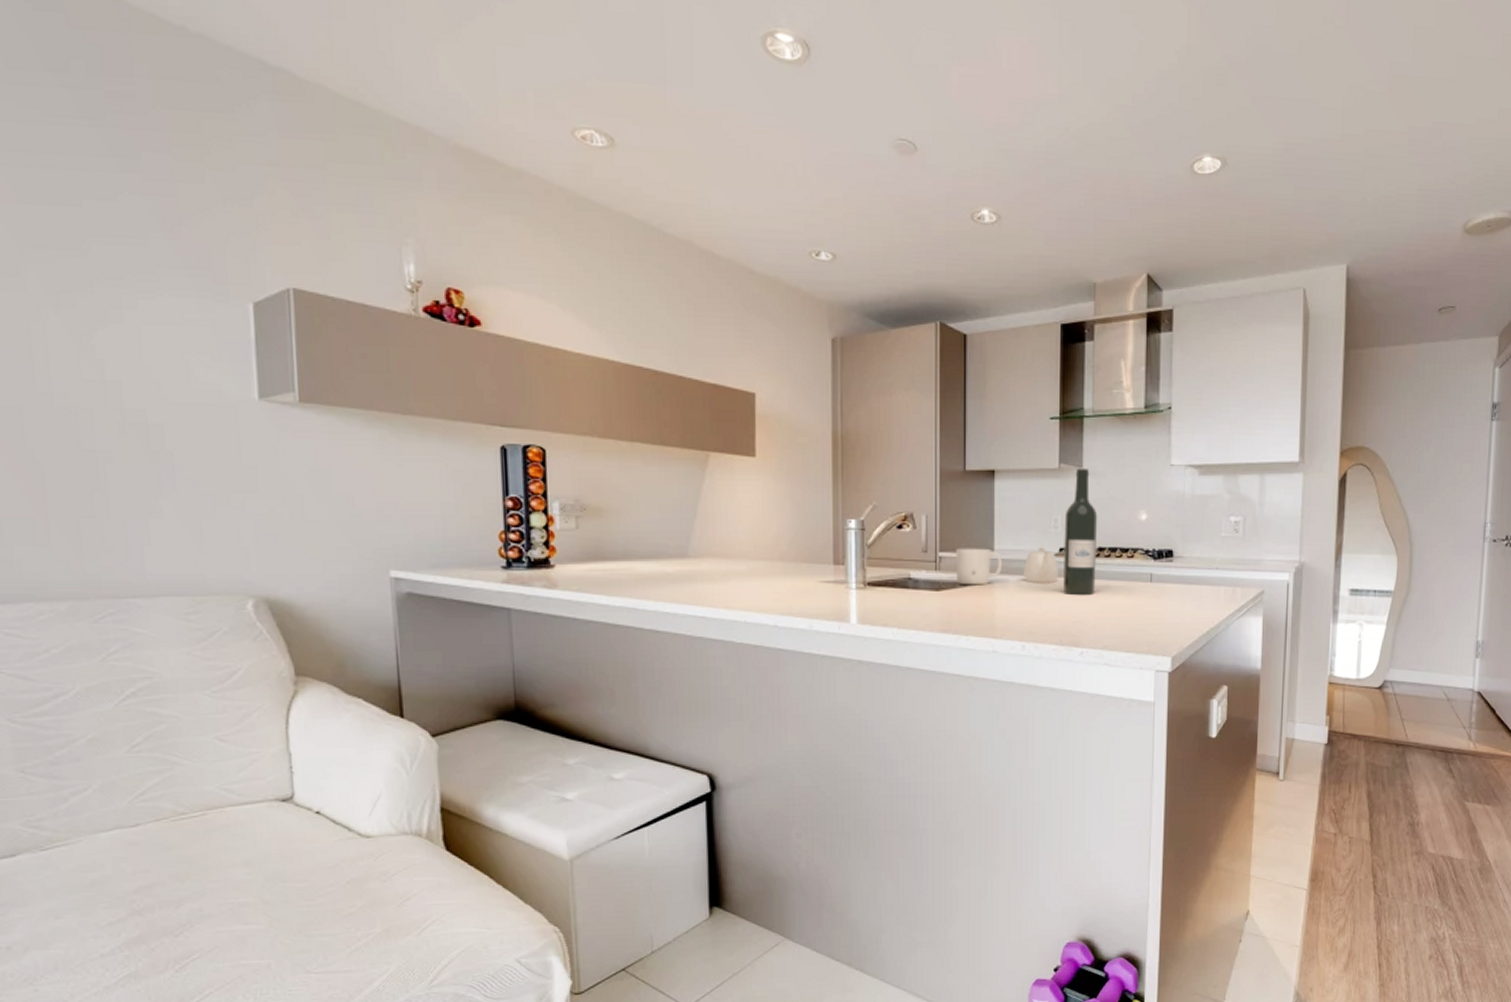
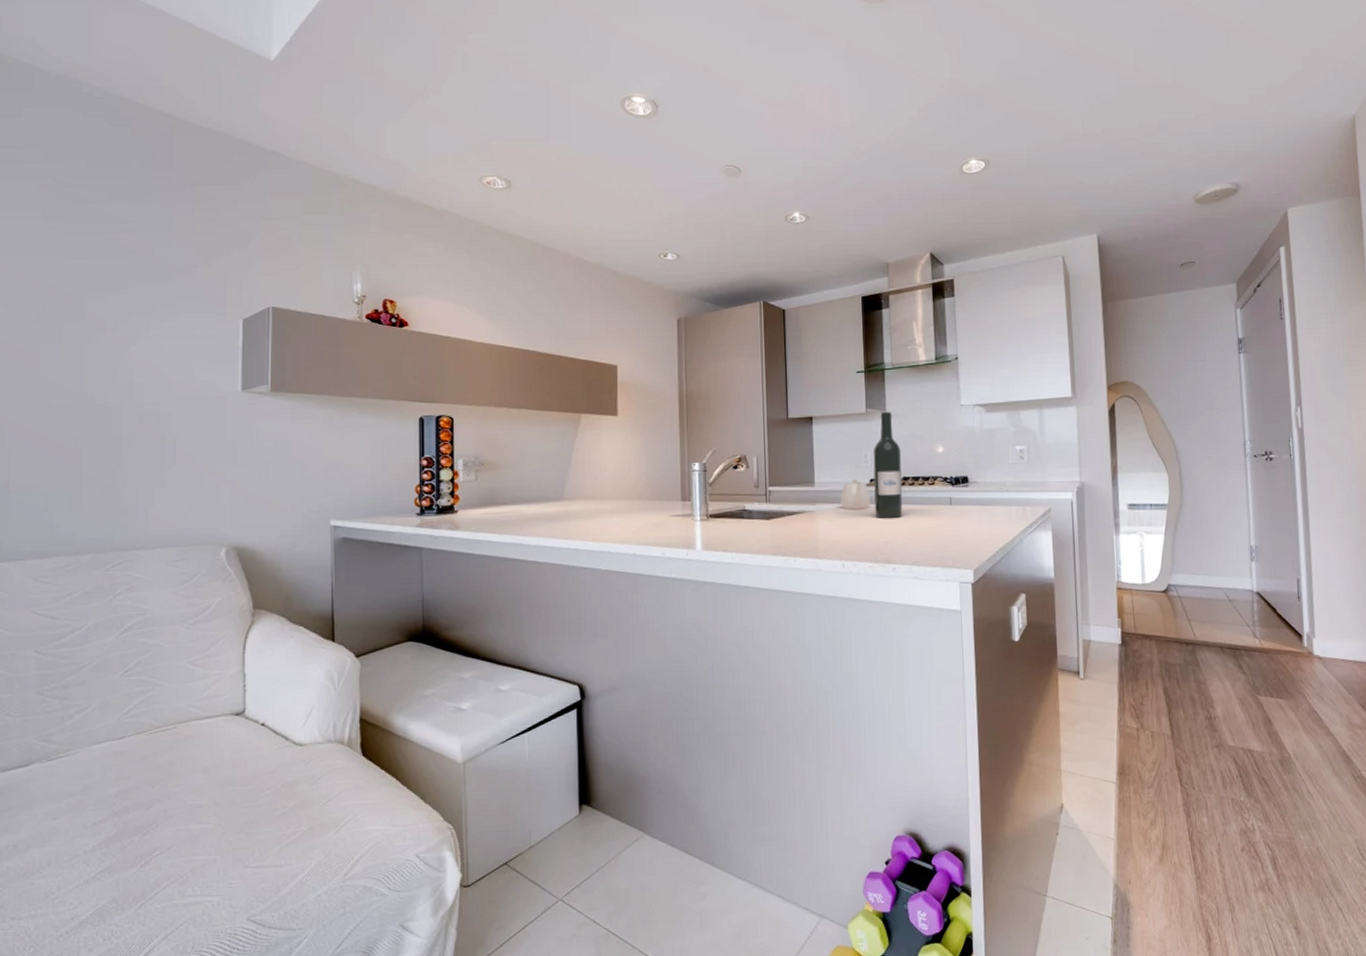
mug: present [955,548,1003,585] -> none [782,482,823,514]

